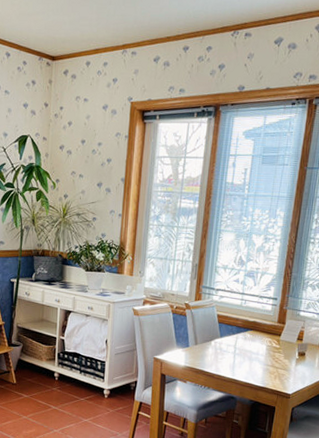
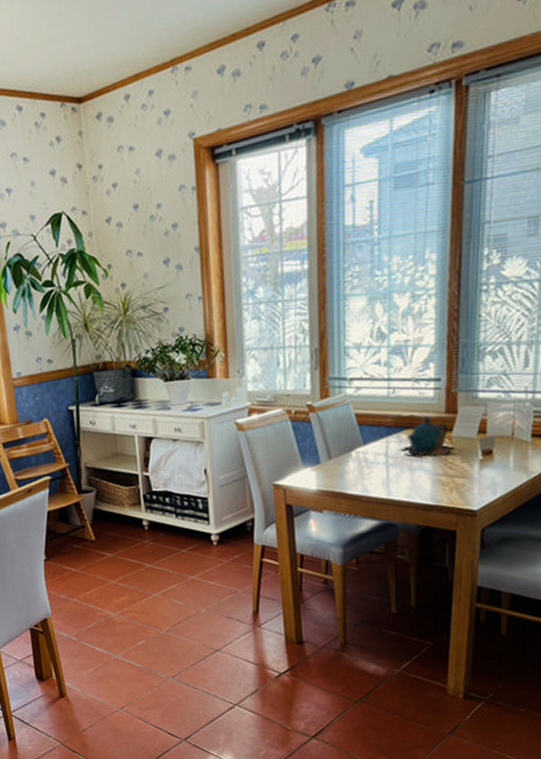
teapot: none [244,323,283,354] -> present [400,416,458,459]

